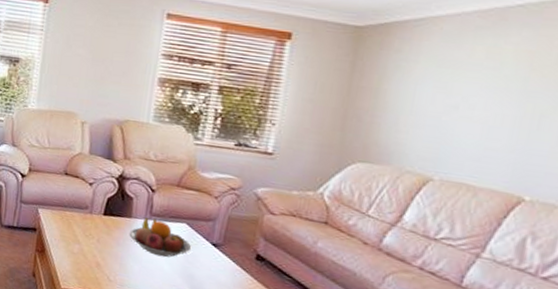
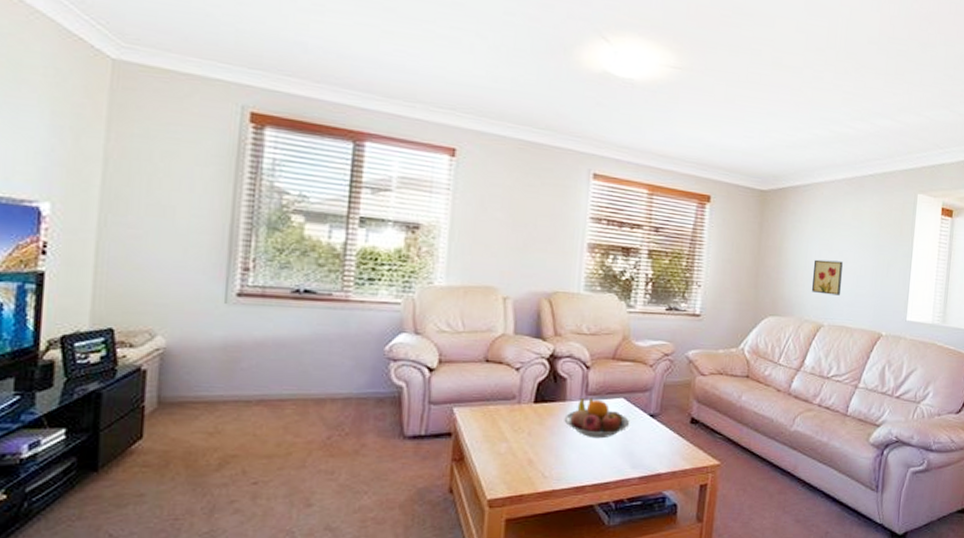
wall art: none [419,104,467,147] -> present [812,259,843,296]

